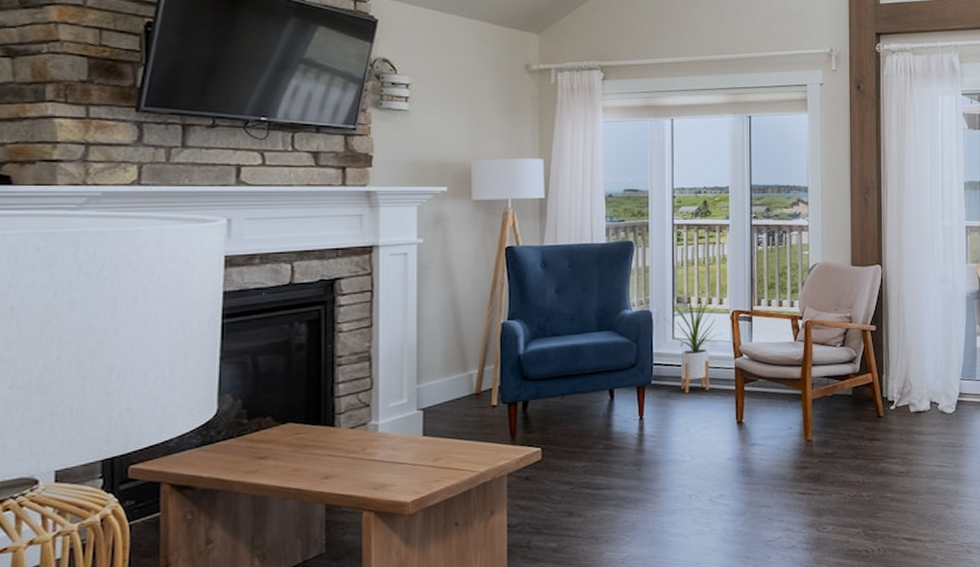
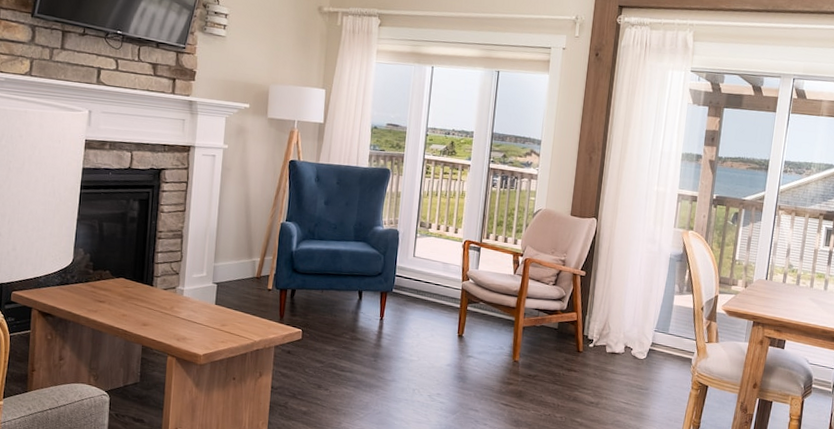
house plant: present [664,291,722,394] -> none [408,218,456,305]

